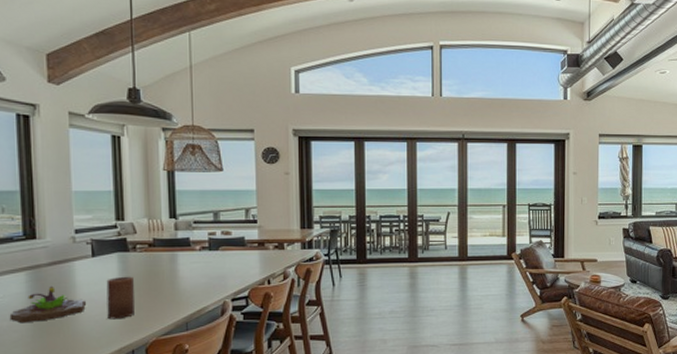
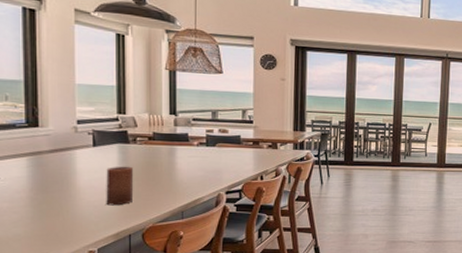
succulent planter: present [9,285,87,324] -> none [10,171,87,206]

